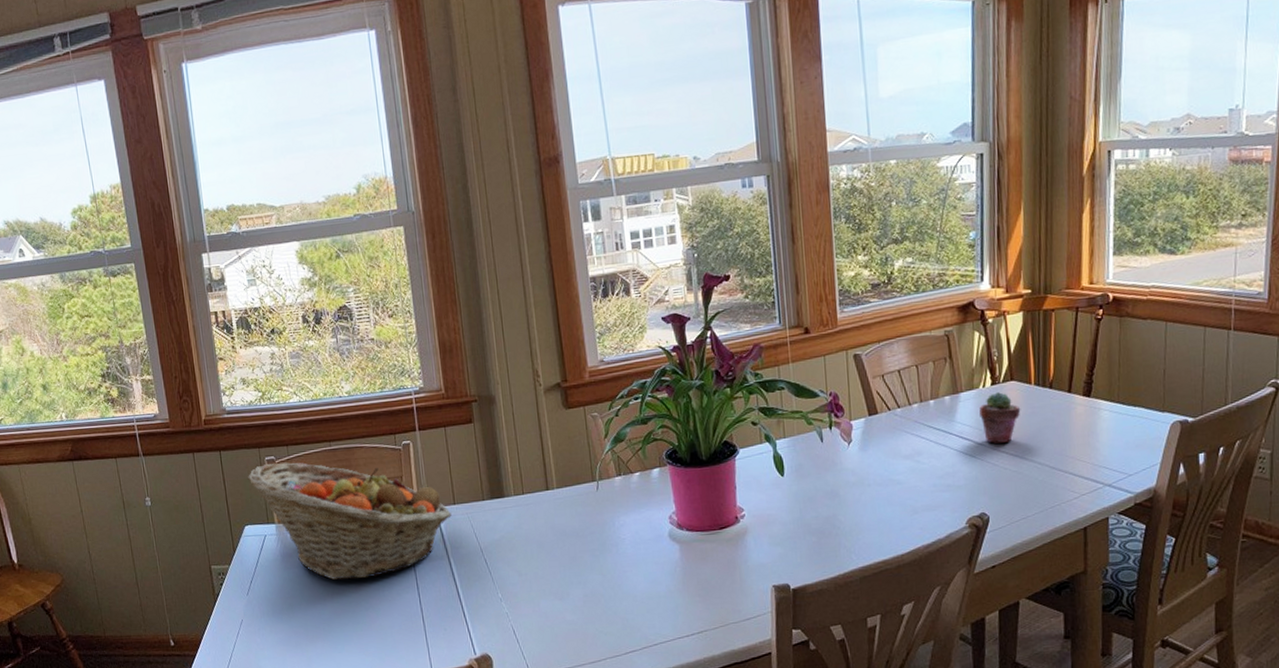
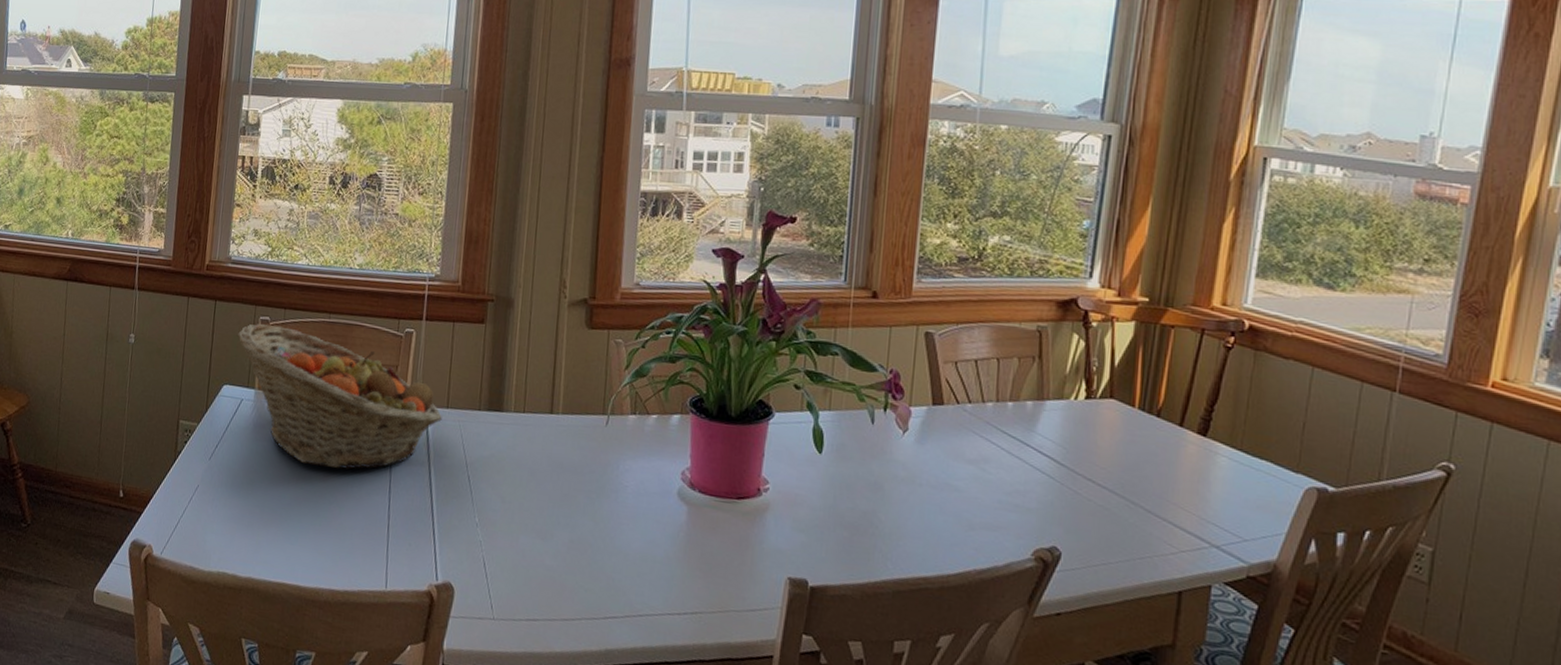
potted succulent: present [979,392,1021,444] -> none [1066,408,1118,470]

